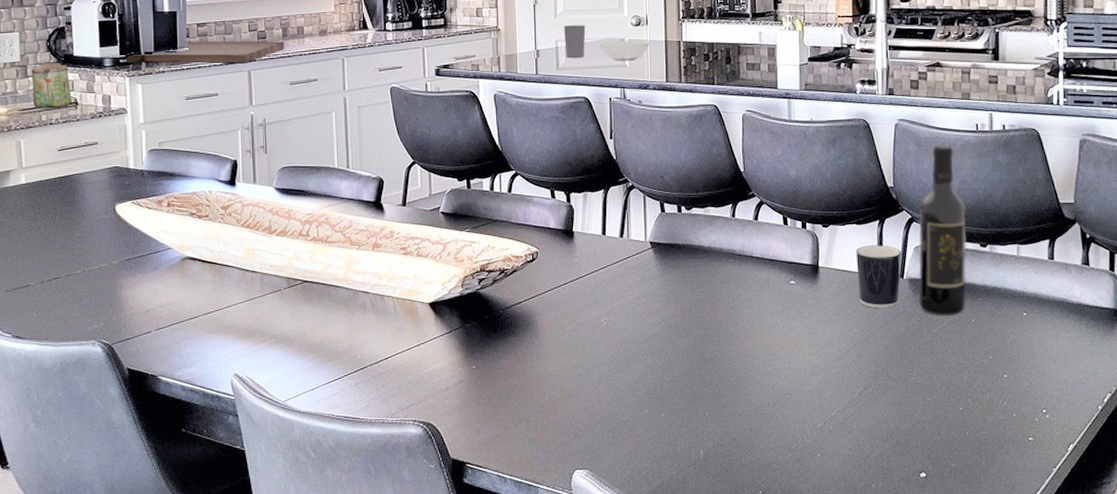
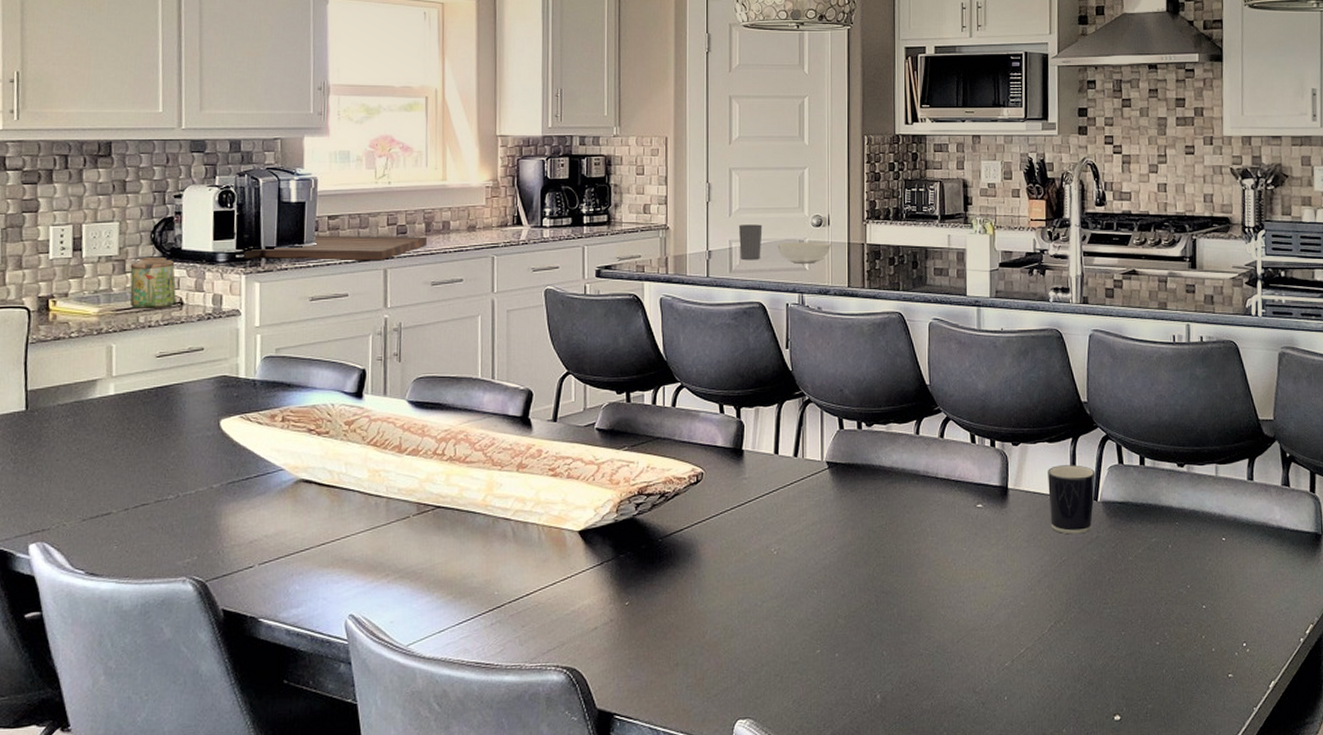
wine bottle: present [918,145,967,315] -> none [1113,357,1163,541]

